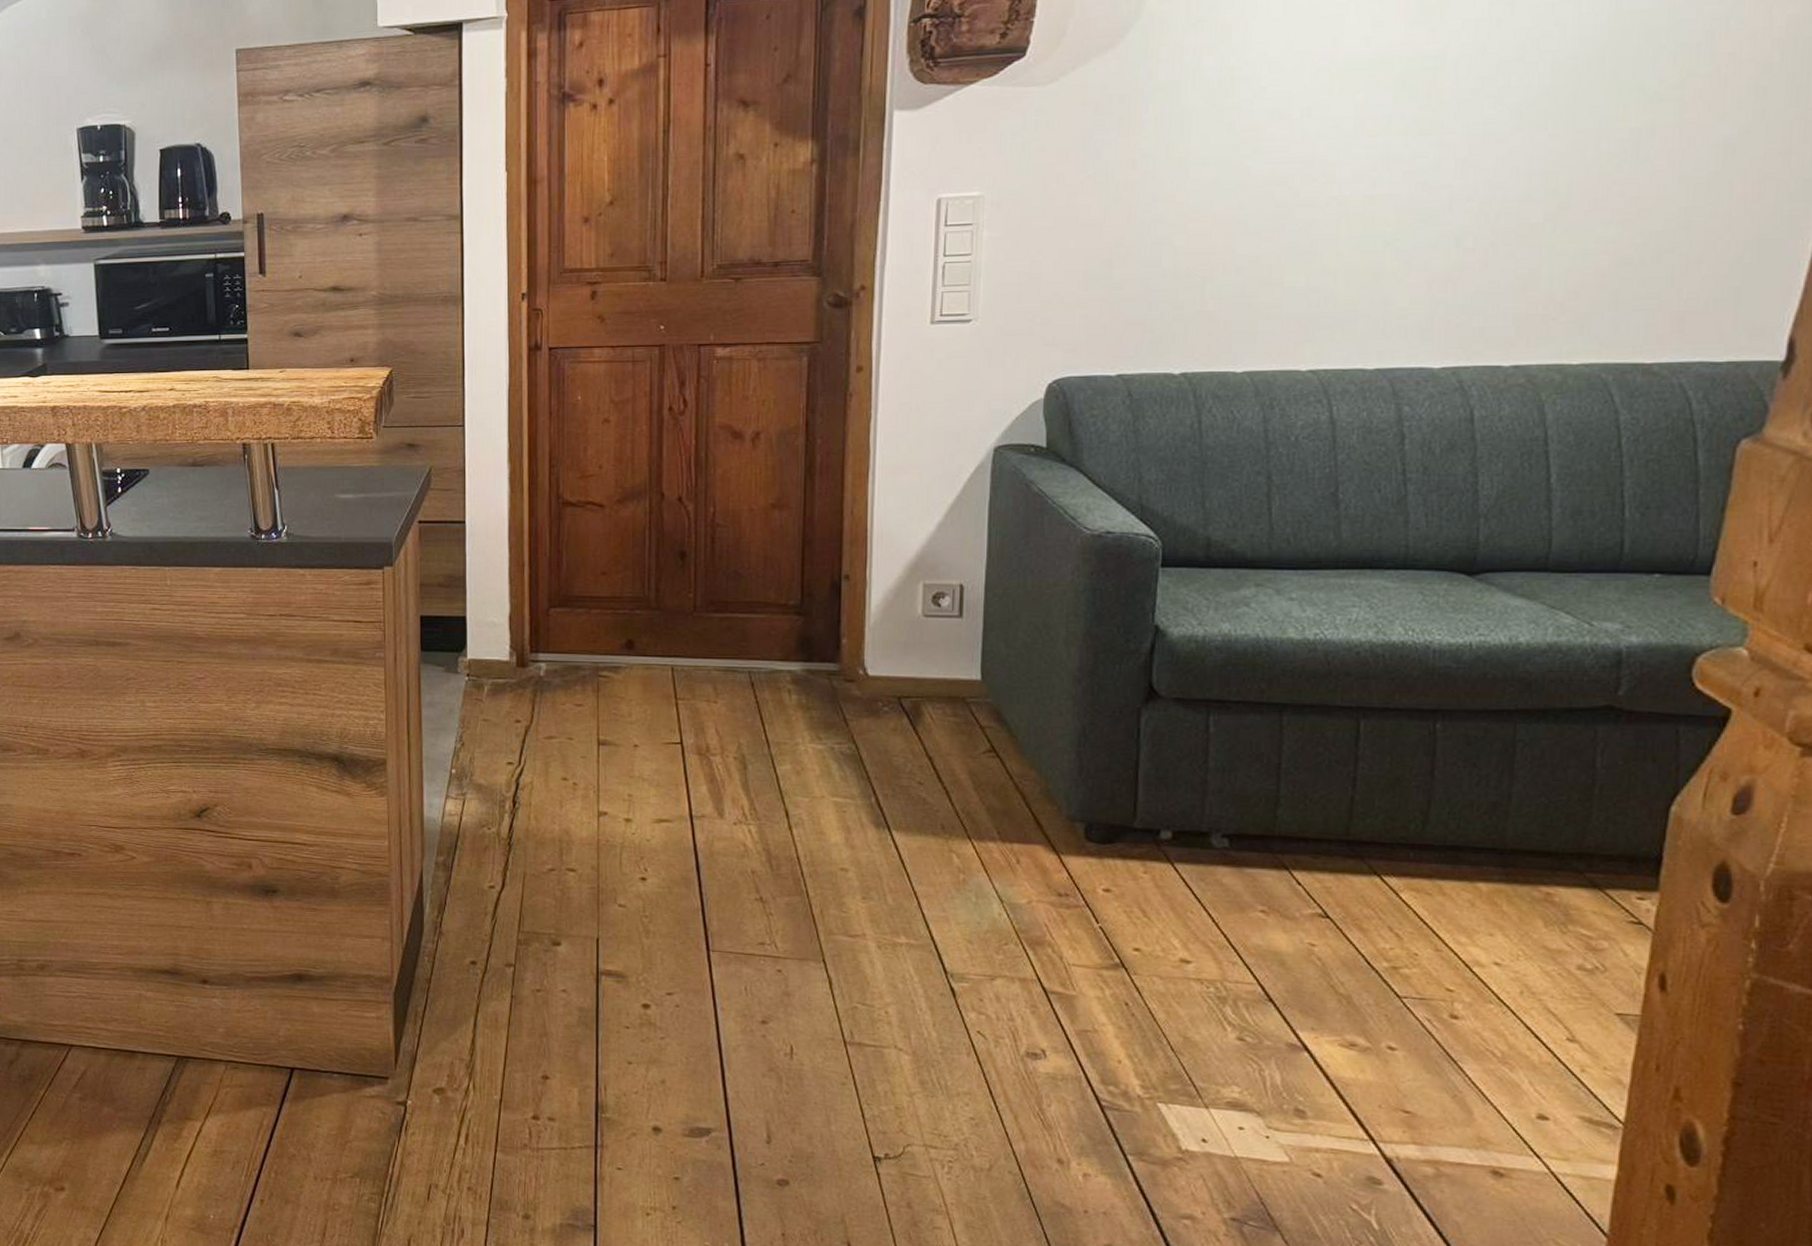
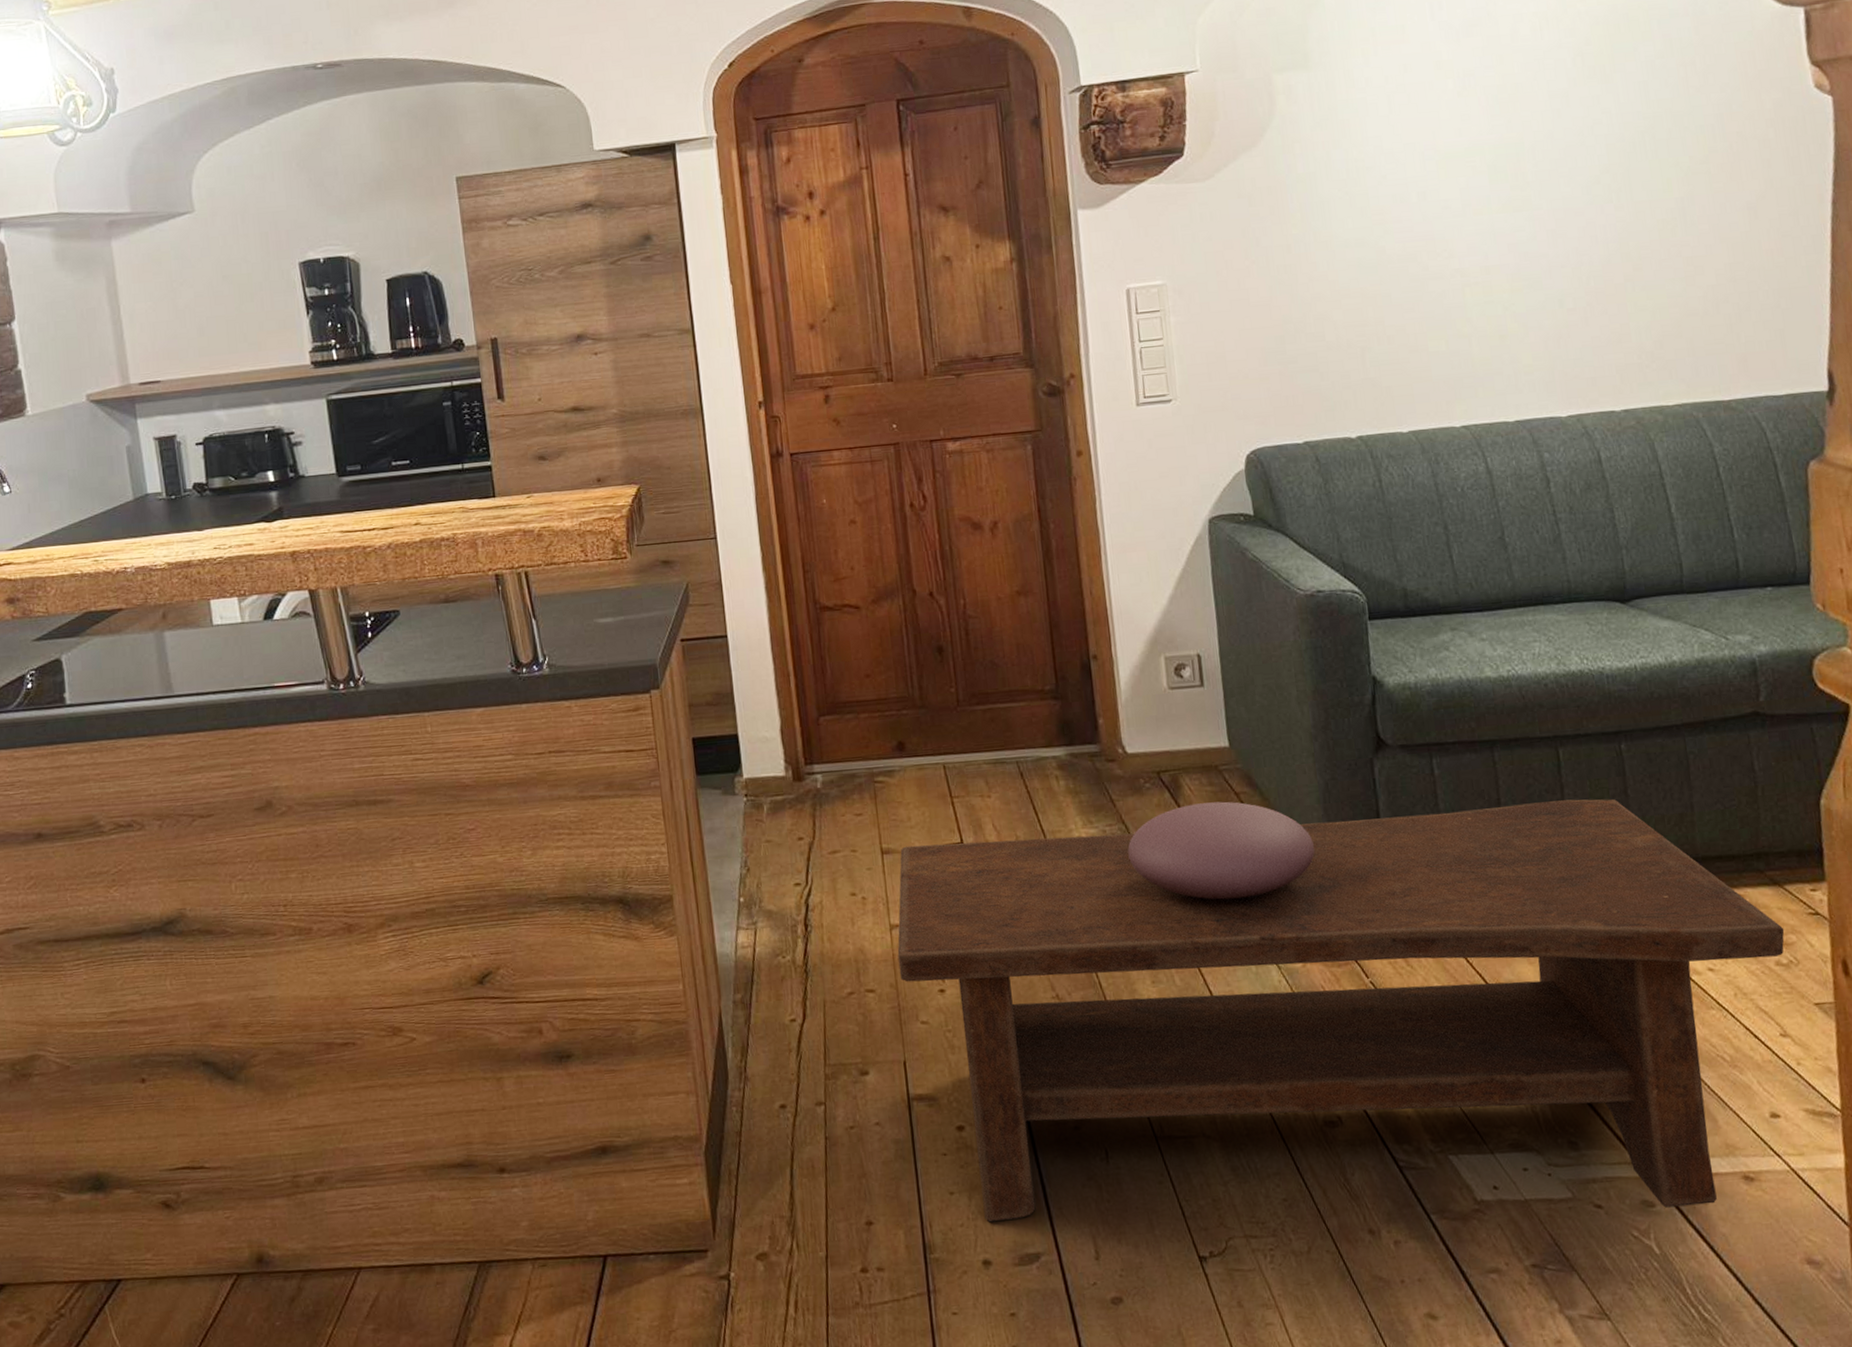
coffee table: none [602,740,1596,1192] -> present [897,799,1785,1223]
decorative bowl: none [855,732,1061,830] -> present [1127,801,1315,900]

